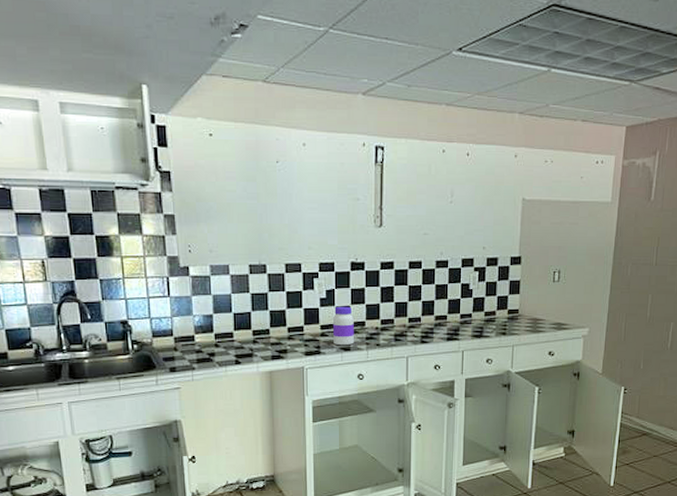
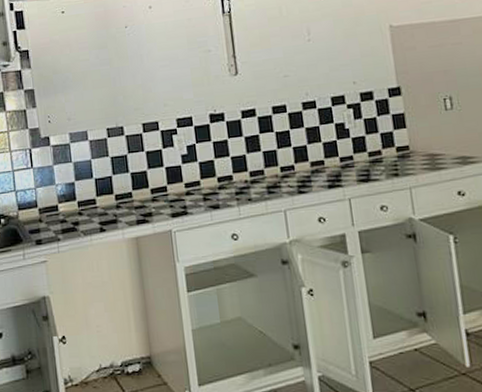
jar: present [332,306,354,346] -> none [196,160,223,204]

